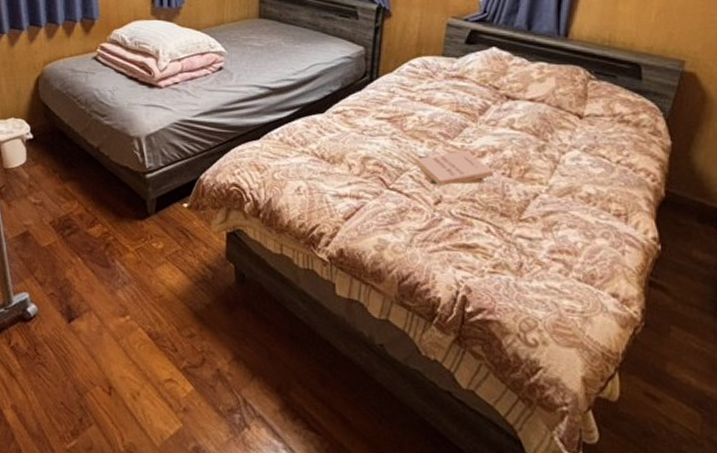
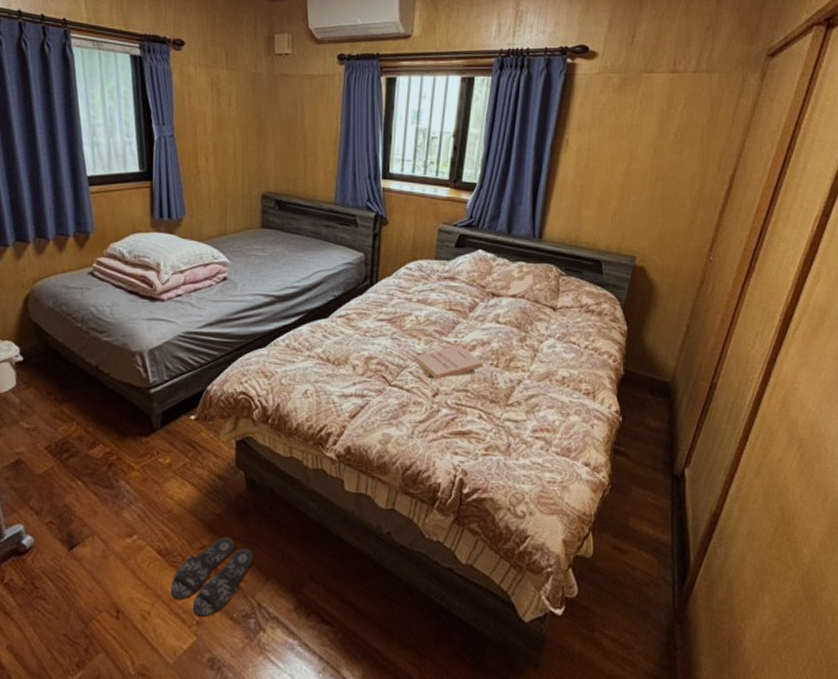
slippers: none [159,327,241,405] -> present [170,536,254,616]

